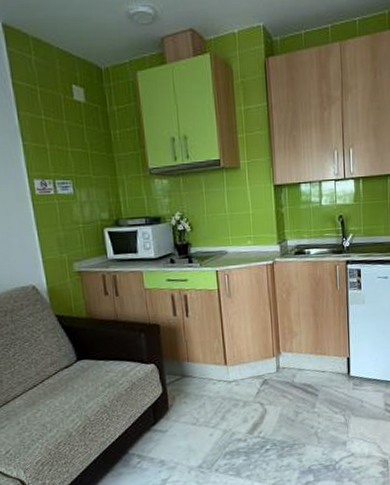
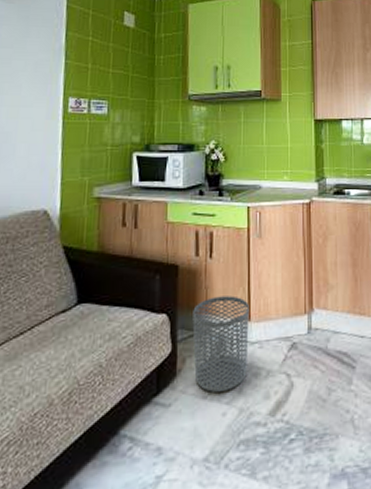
waste bin: none [177,346,227,420] -> present [192,296,249,392]

